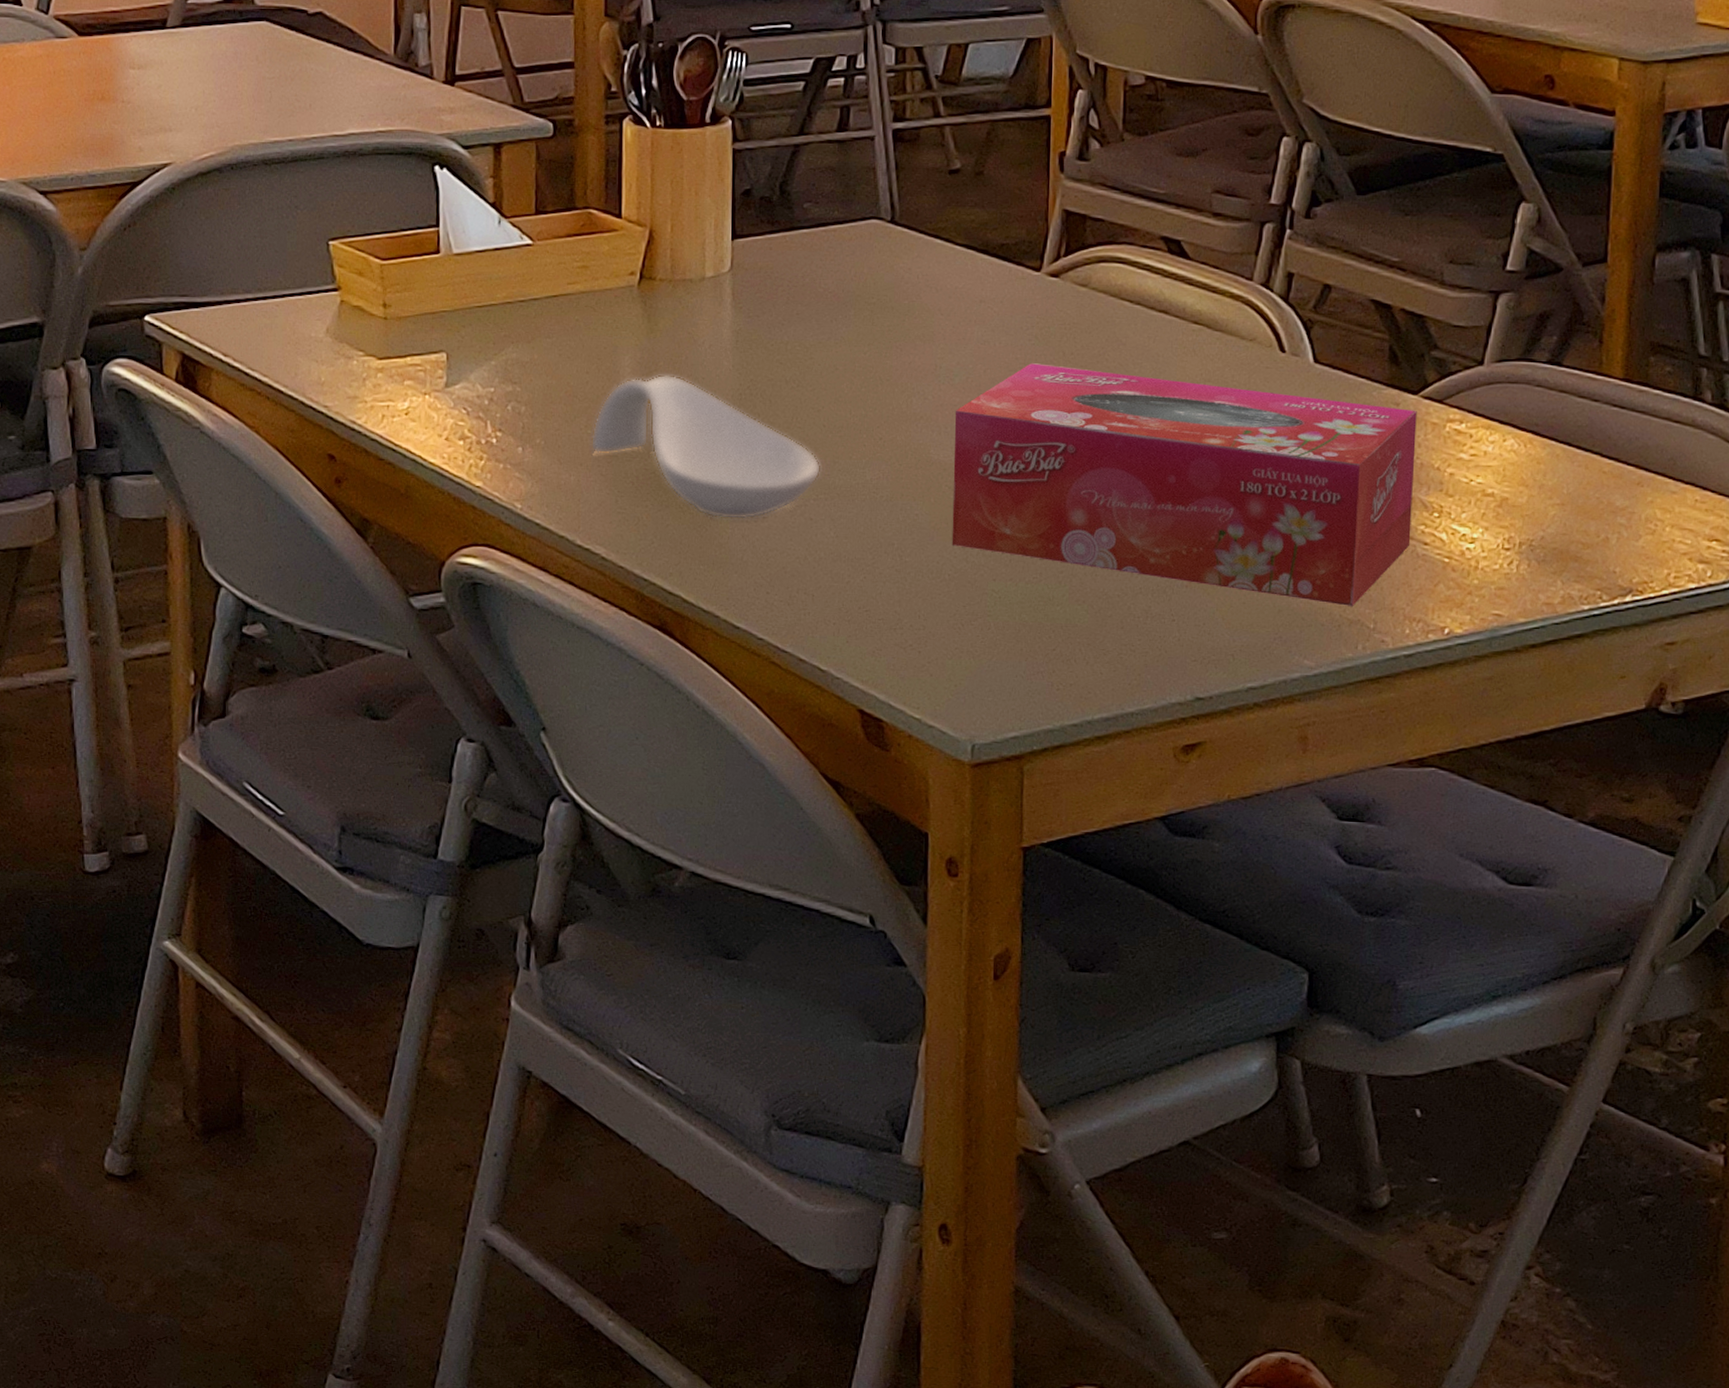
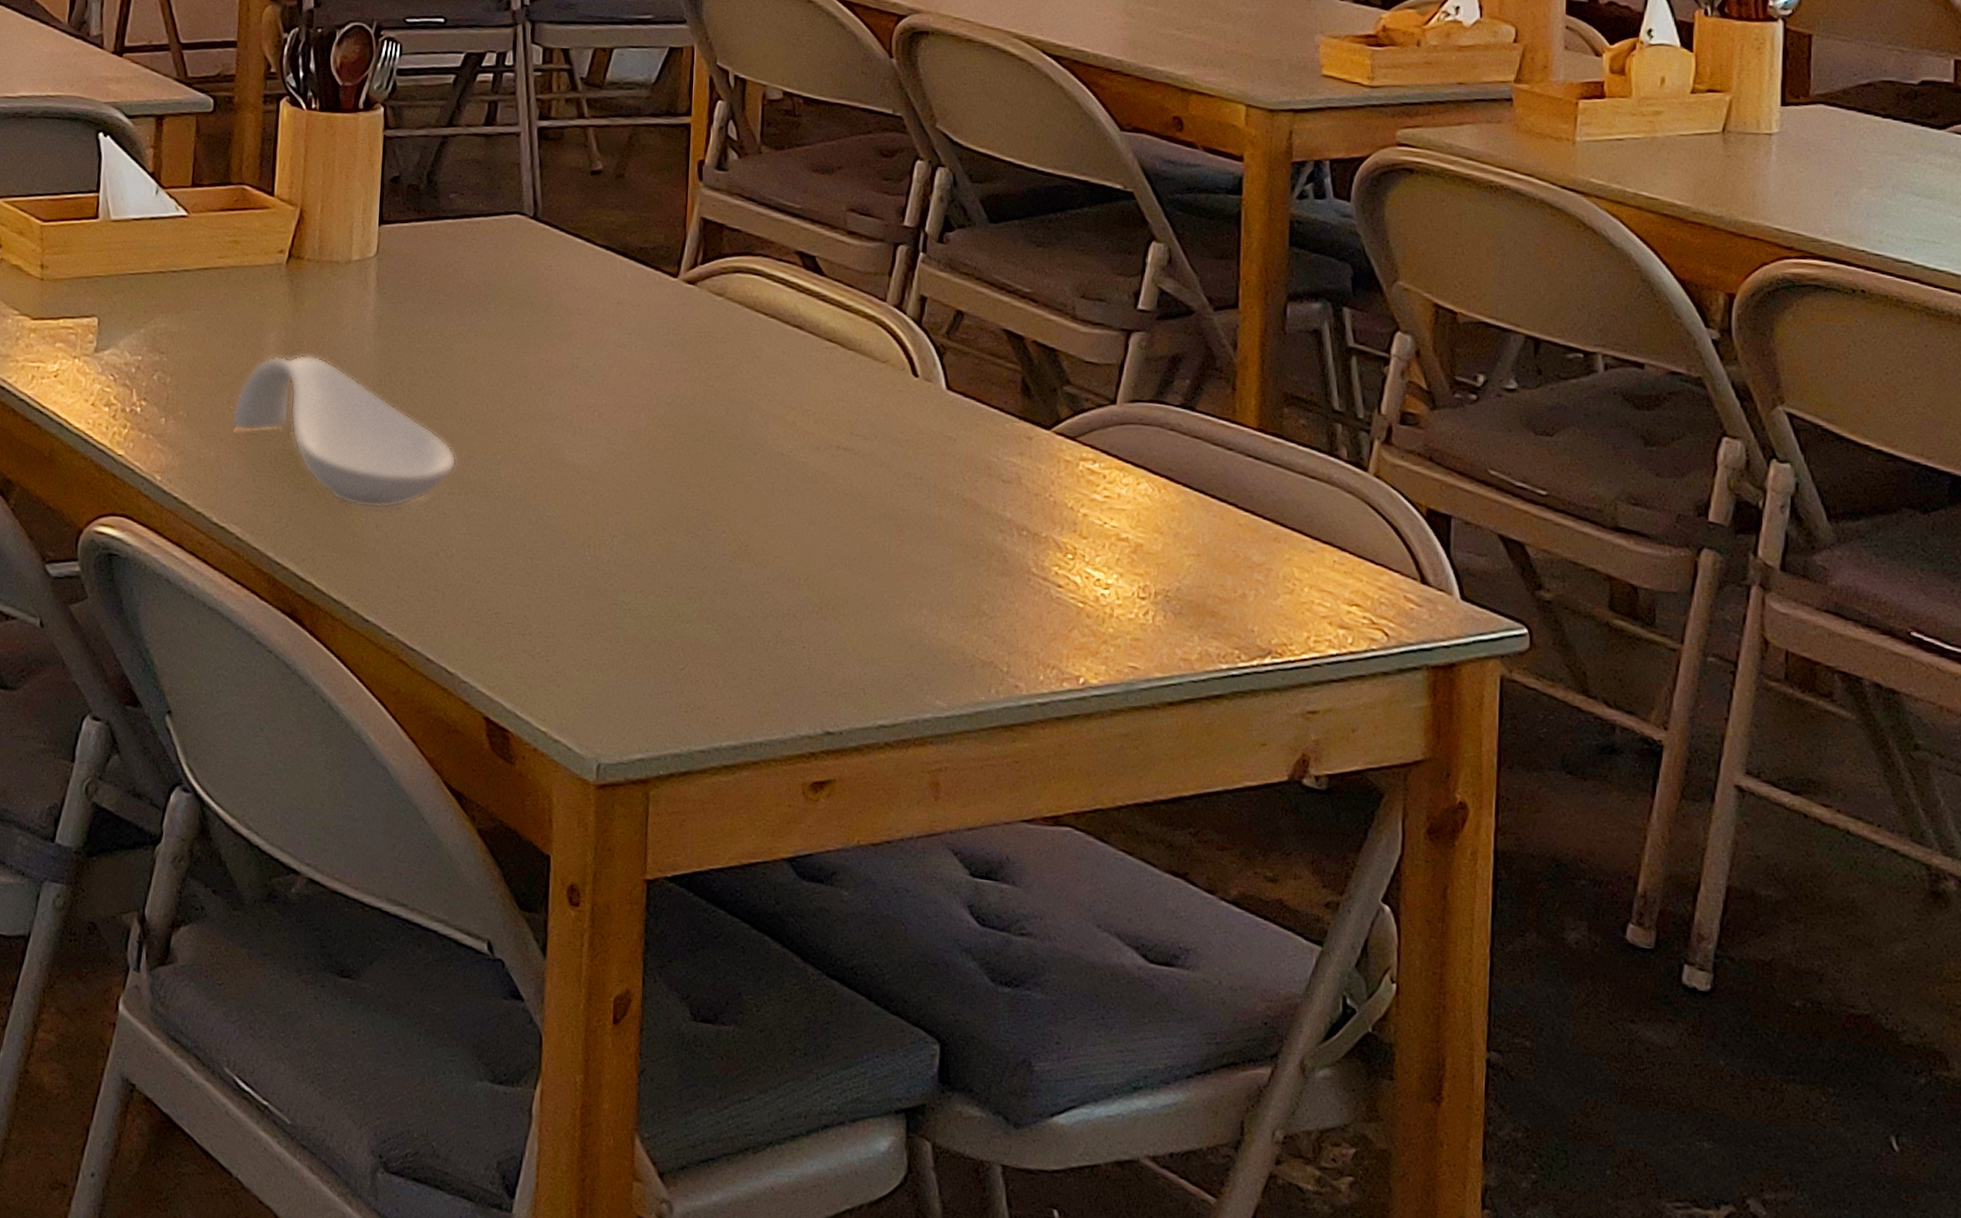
tissue box: present [951,363,1417,606] -> none [583,369,1050,647]

